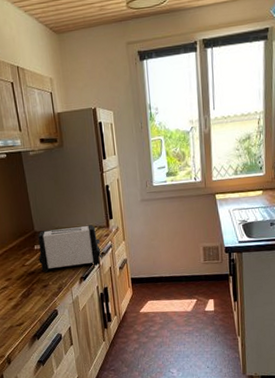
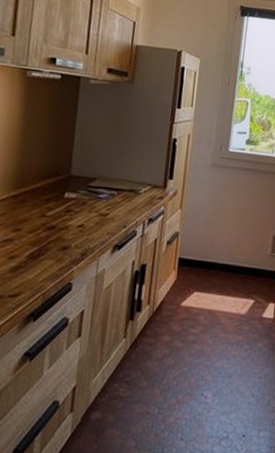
toaster: present [38,225,103,273] -> none [65,176,151,234]

